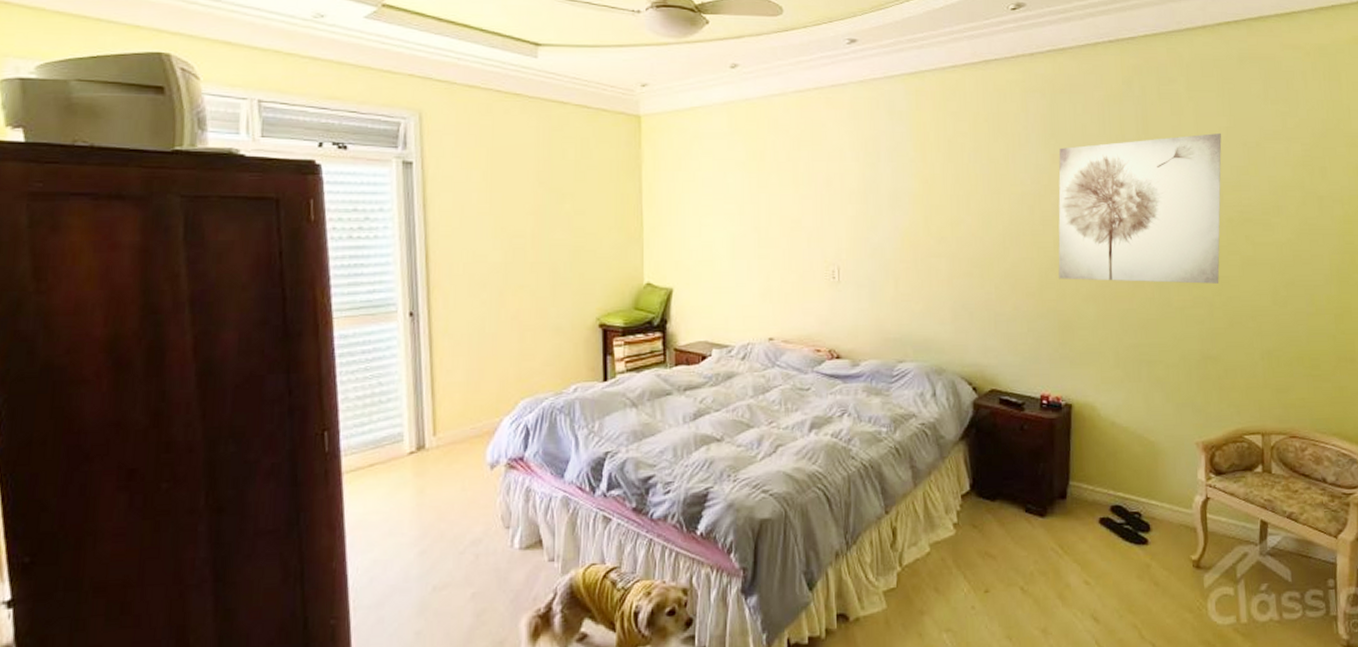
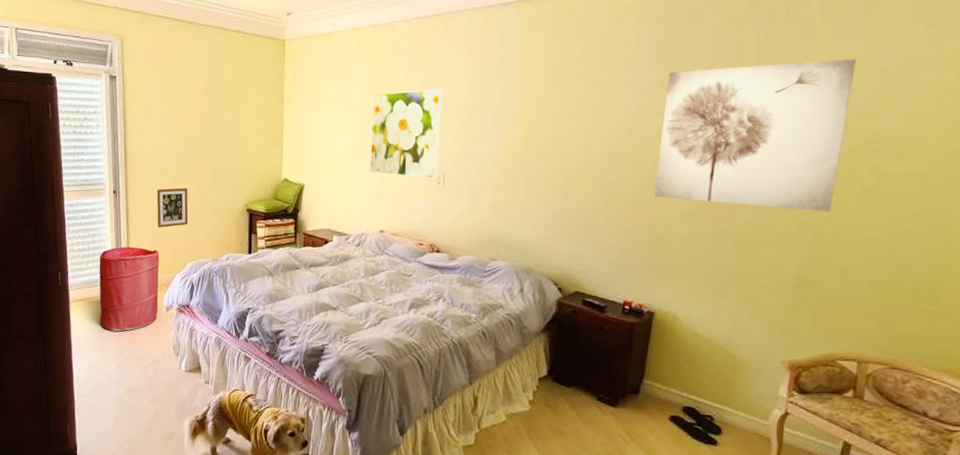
laundry hamper: none [388,386,479,507] -> present [99,246,159,332]
picture frame: none [473,303,519,358] -> present [157,188,189,228]
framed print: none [750,170,831,273] -> present [370,89,443,179]

